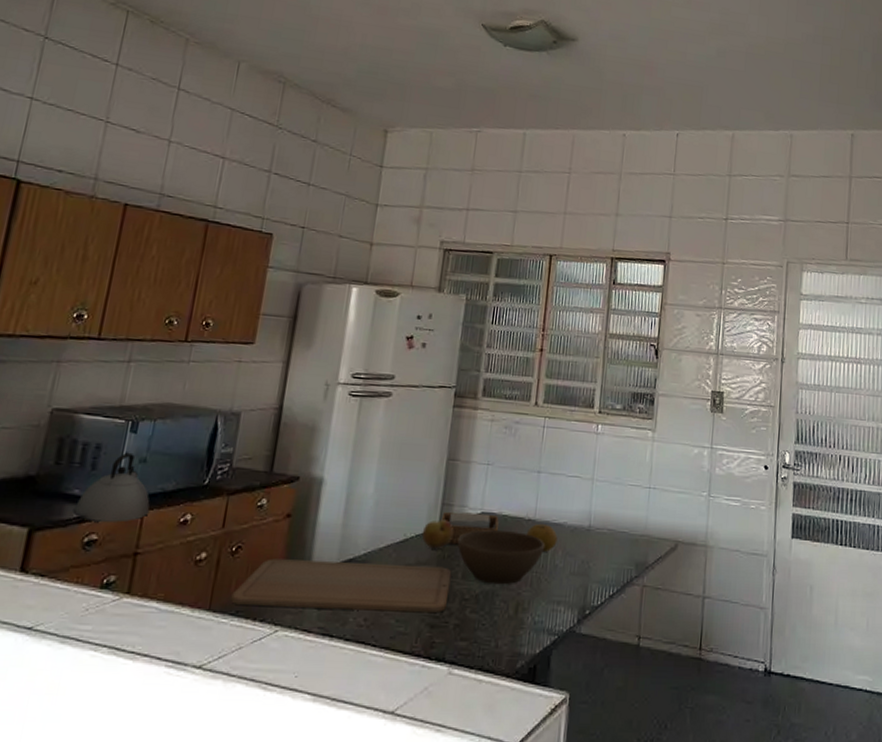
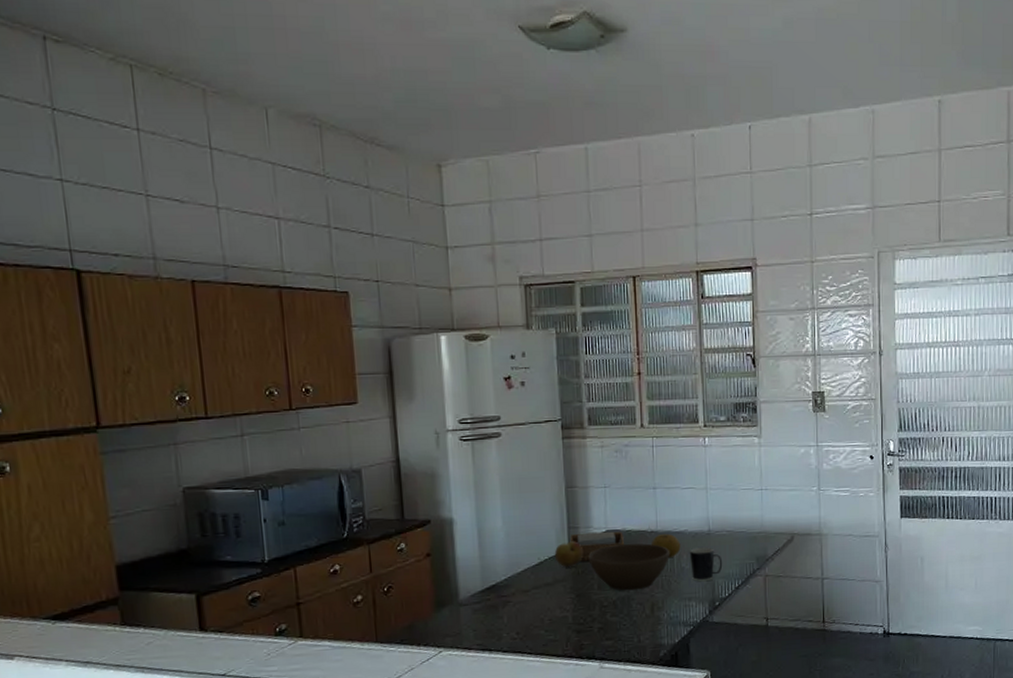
kettle: present [74,452,150,523] -> none [231,518,301,582]
chopping board: present [230,558,452,614] -> none [392,581,589,635]
mug: none [564,544,600,585] -> present [689,547,723,582]

